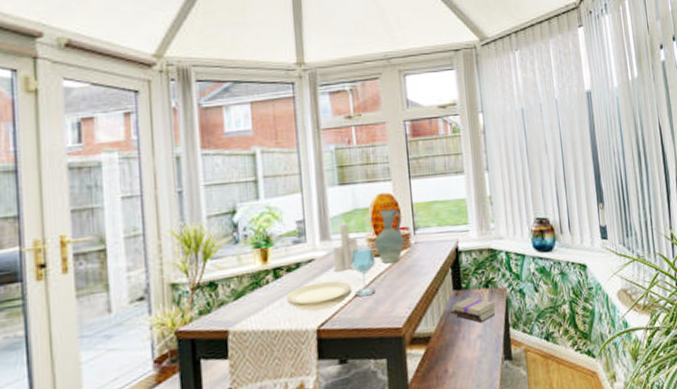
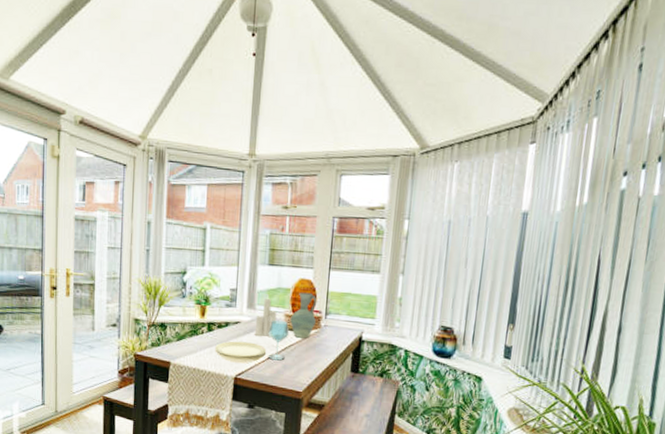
books: present [450,297,496,323] -> none [345,381,386,405]

